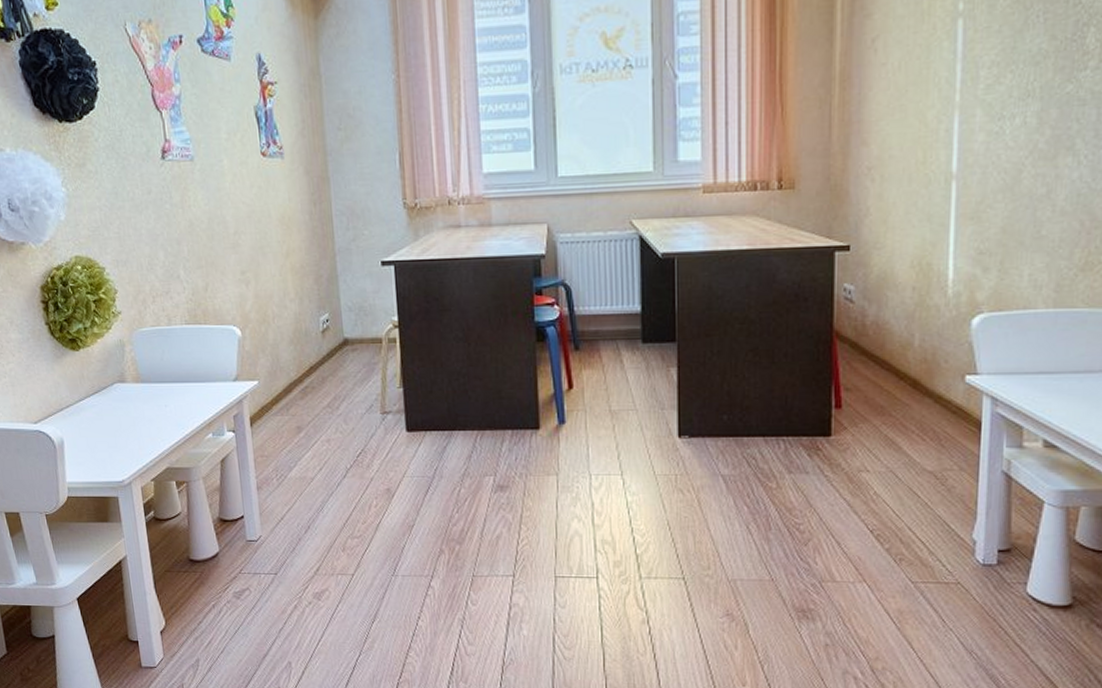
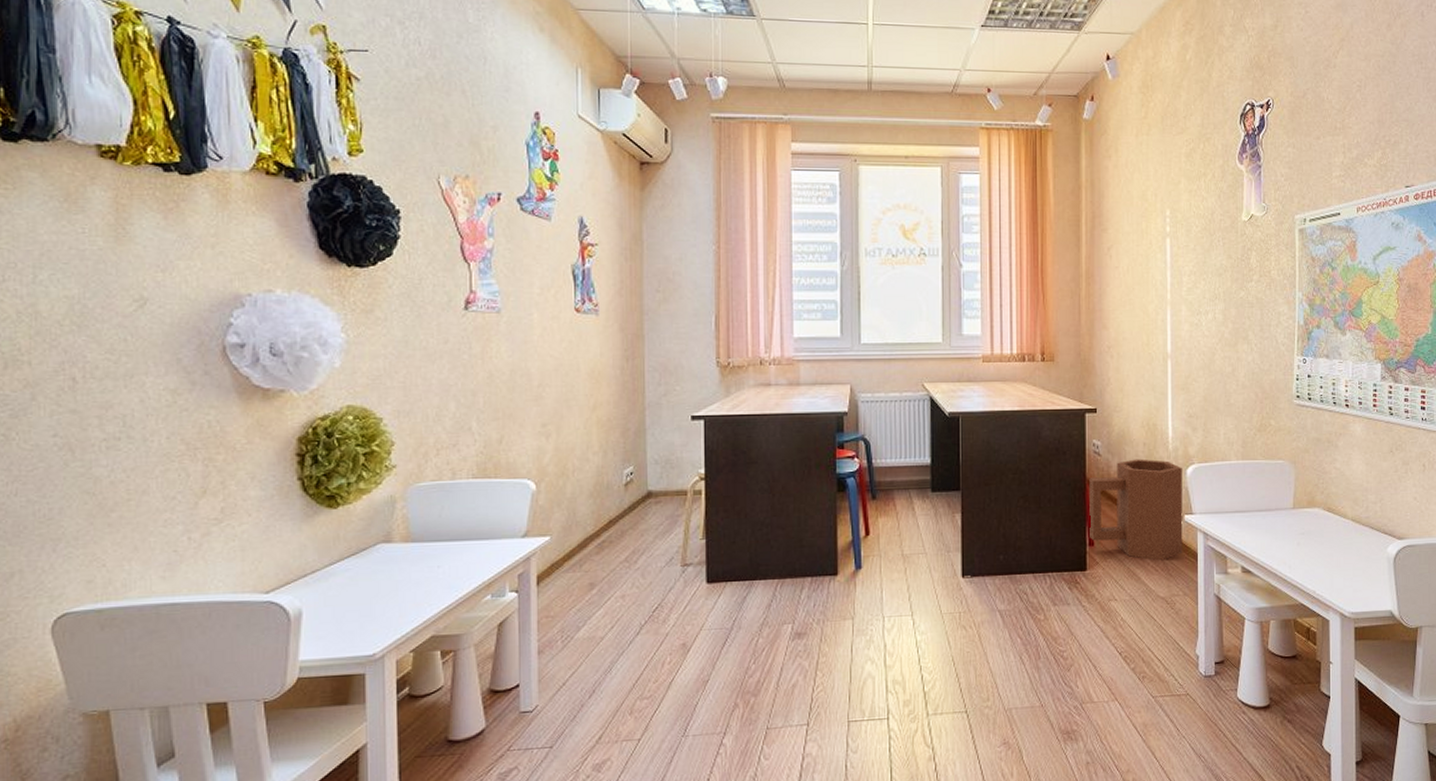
trash can: none [836,306,966,429] -> present [1089,459,1183,561]

